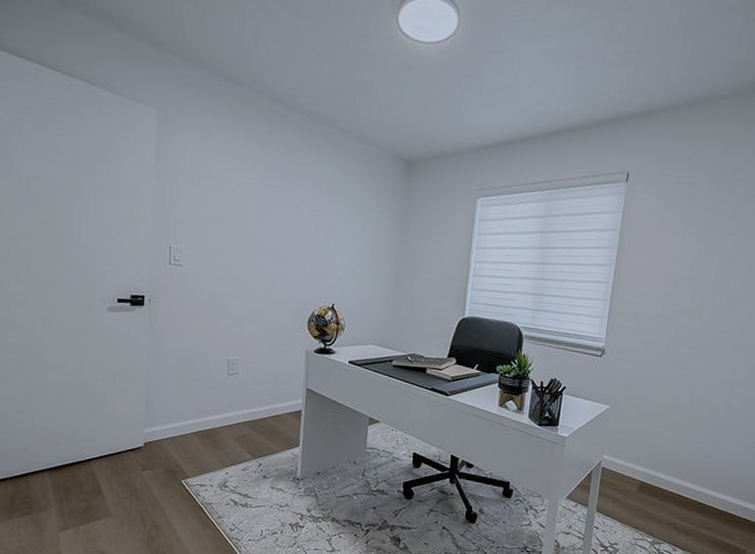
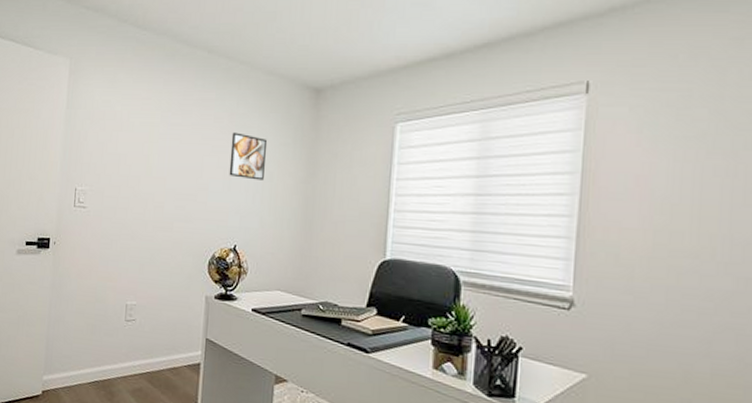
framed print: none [327,198,364,245] -> present [229,132,268,181]

